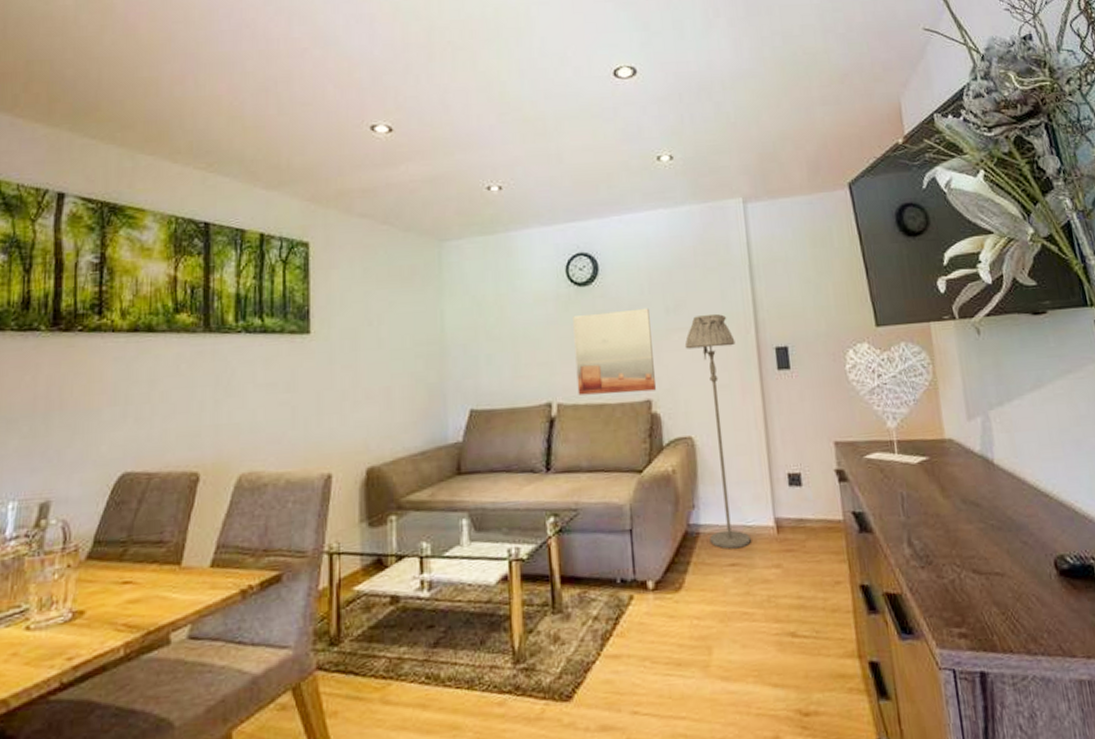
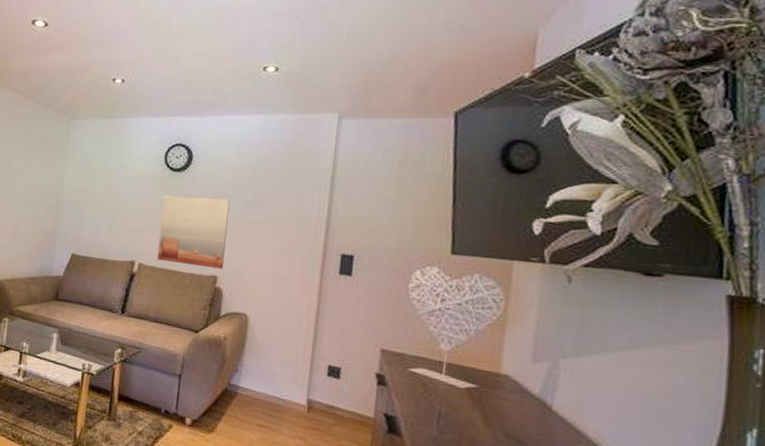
floor lamp: present [684,313,751,549] -> none [245,213,304,415]

